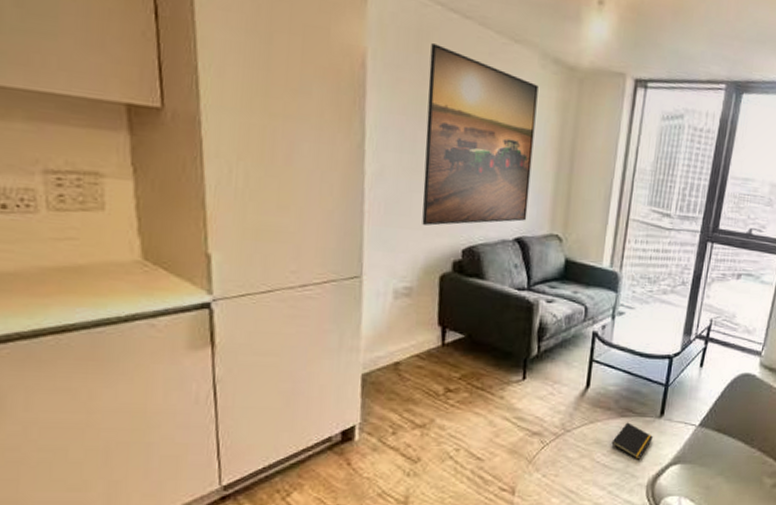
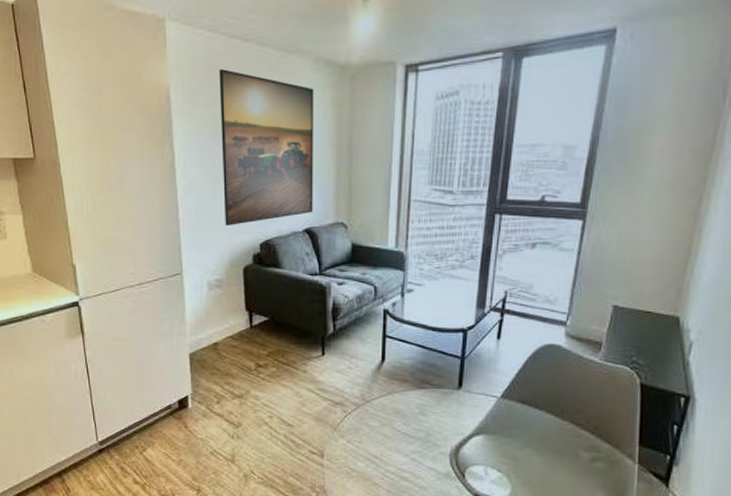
notepad: present [611,422,653,460] -> none [411,393,452,429]

